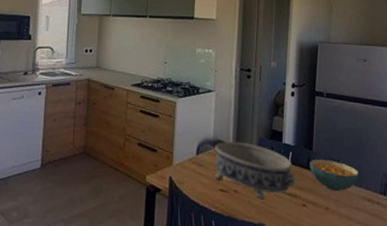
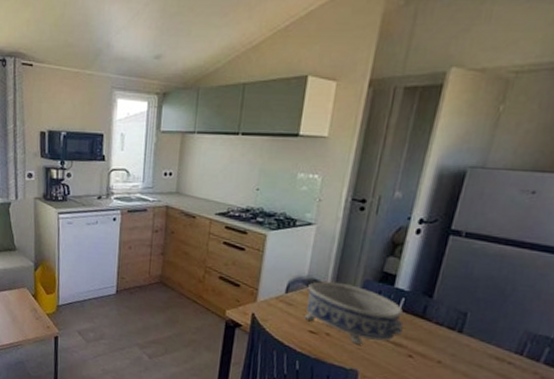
cereal bowl: present [310,159,359,192] -> none [425,308,491,346]

